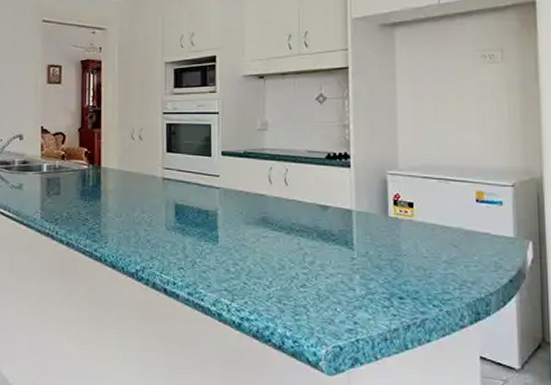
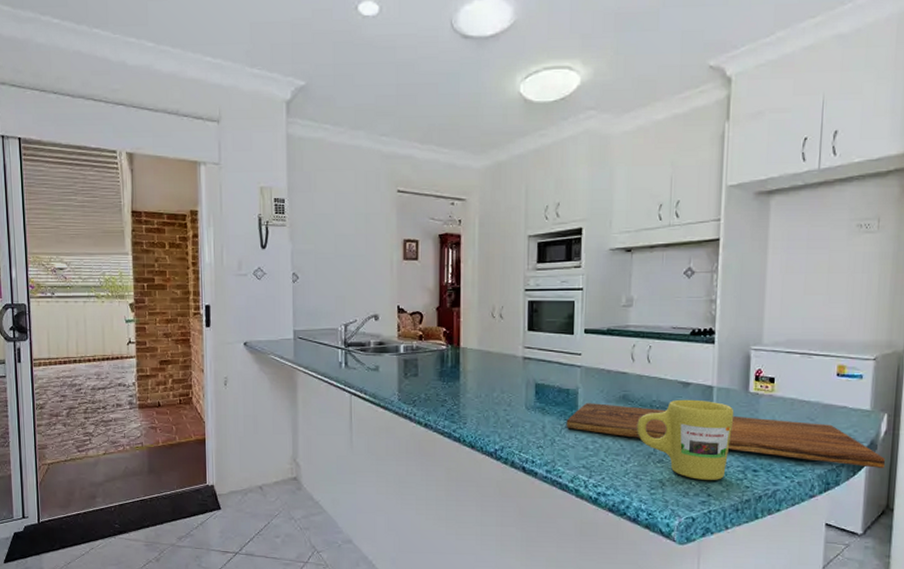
cutting board: none [206,225,537,298] -> present [566,403,886,468]
mug: none [278,222,376,307] -> present [637,399,734,480]

